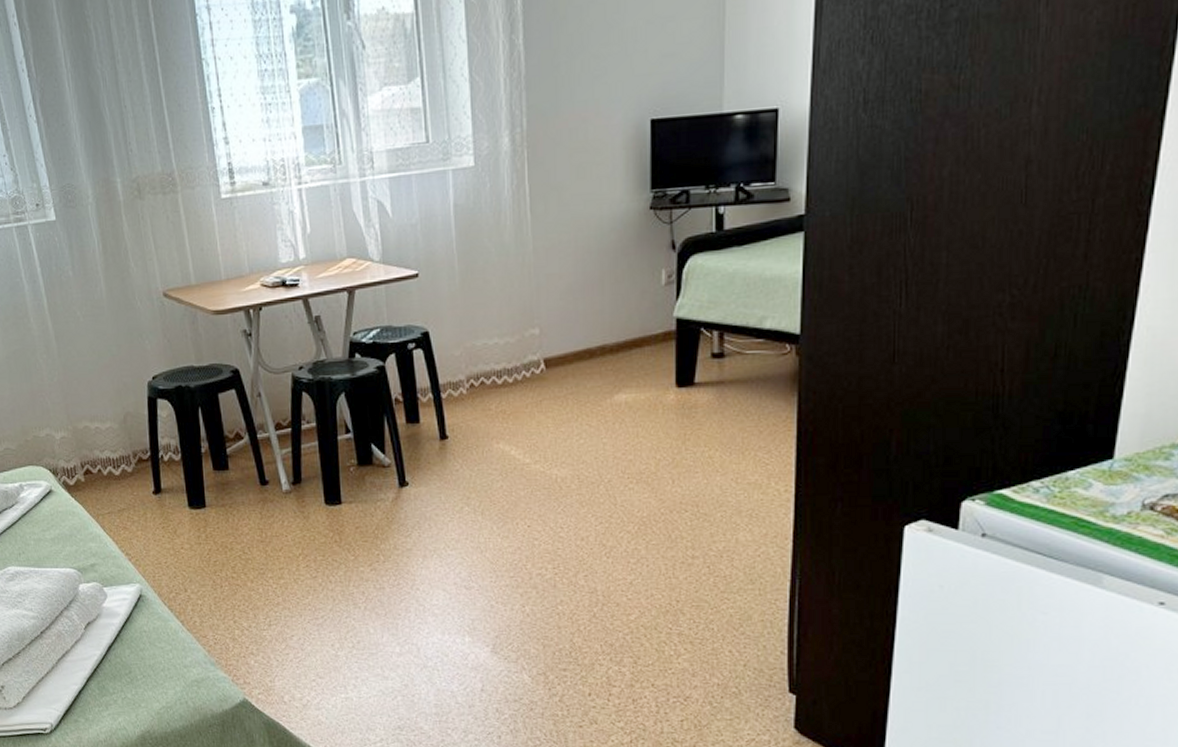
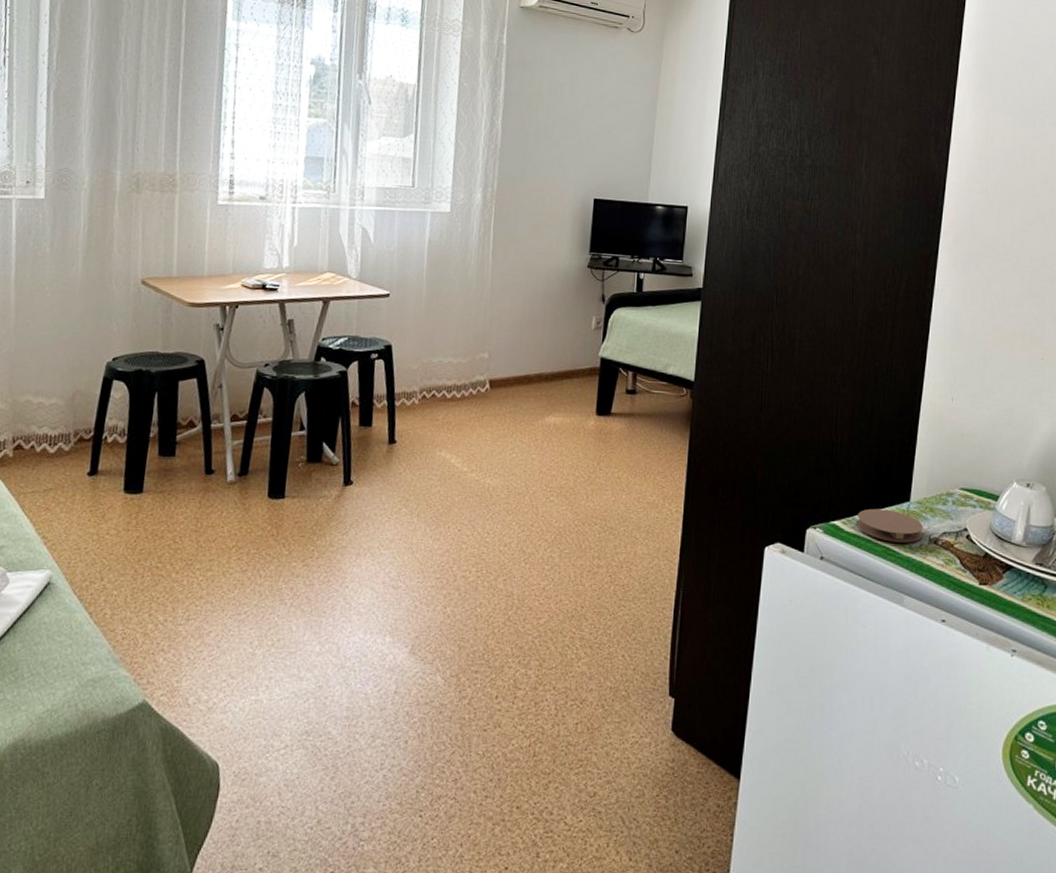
coaster: none [1033,471,1133,511] -> present [856,508,923,543]

